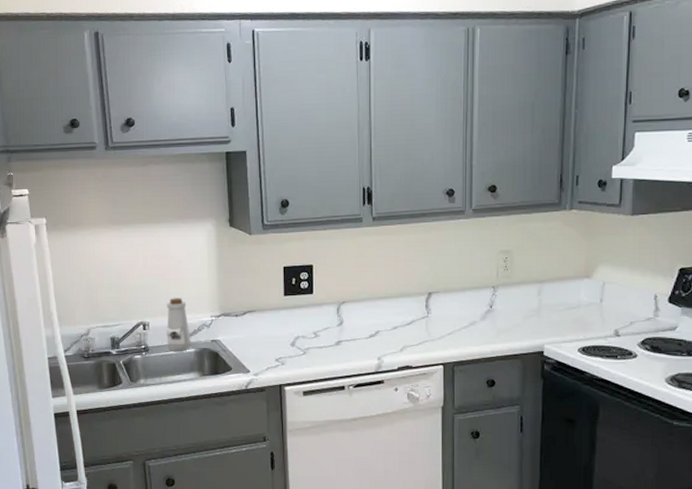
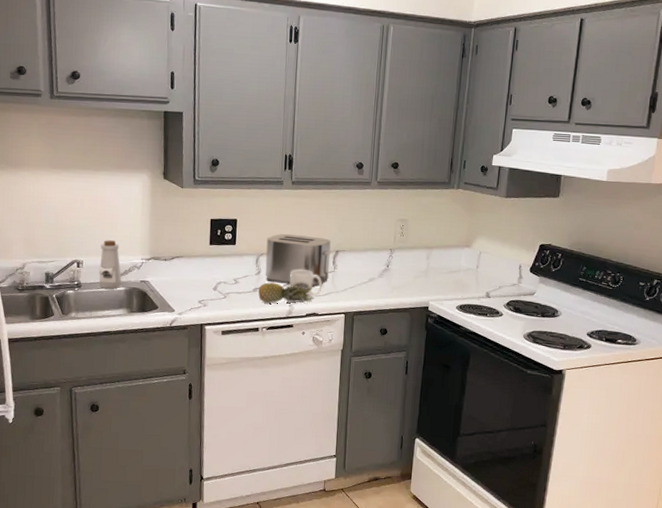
fruit: none [342,334,405,358] -> present [258,282,314,305]
toaster: none [348,277,423,336] -> present [265,234,331,287]
mug: none [377,317,414,352] -> present [290,269,322,301]

